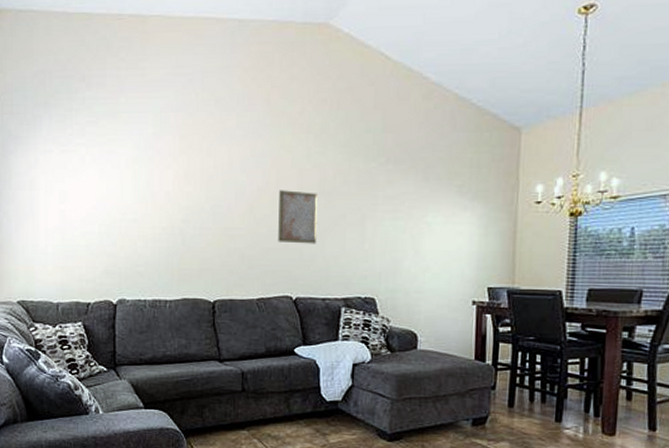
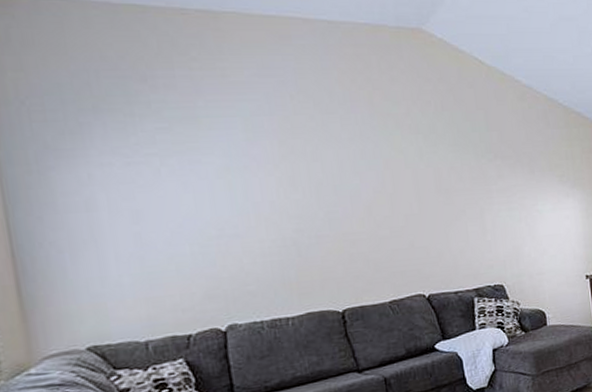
wall art: present [278,190,317,244] -> none [396,190,442,242]

